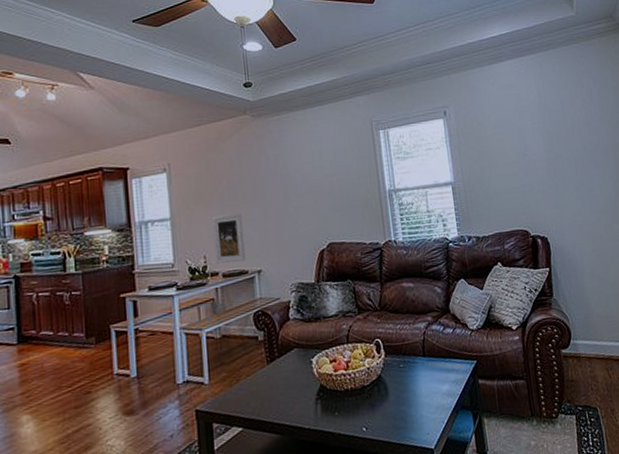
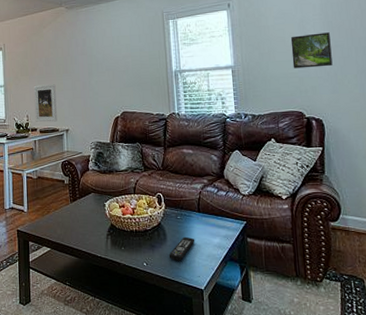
remote control: none [392,388,422,420] -> present [168,236,195,261]
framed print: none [511,142,554,183] -> present [290,32,333,69]

